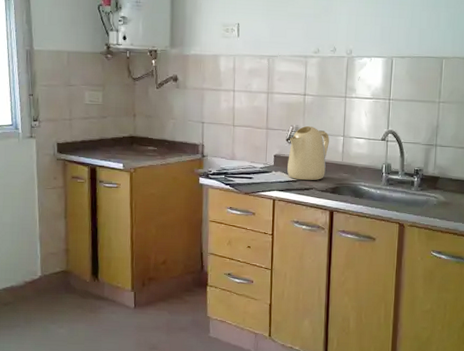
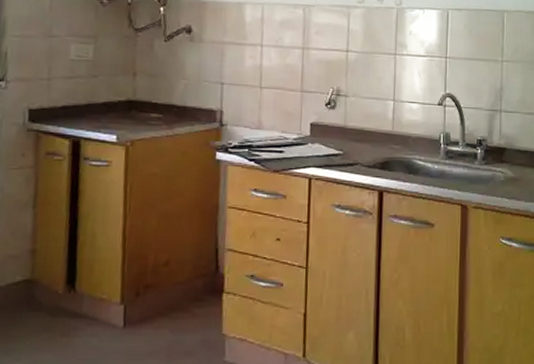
kettle: present [287,125,329,181] -> none [326,87,377,155]

